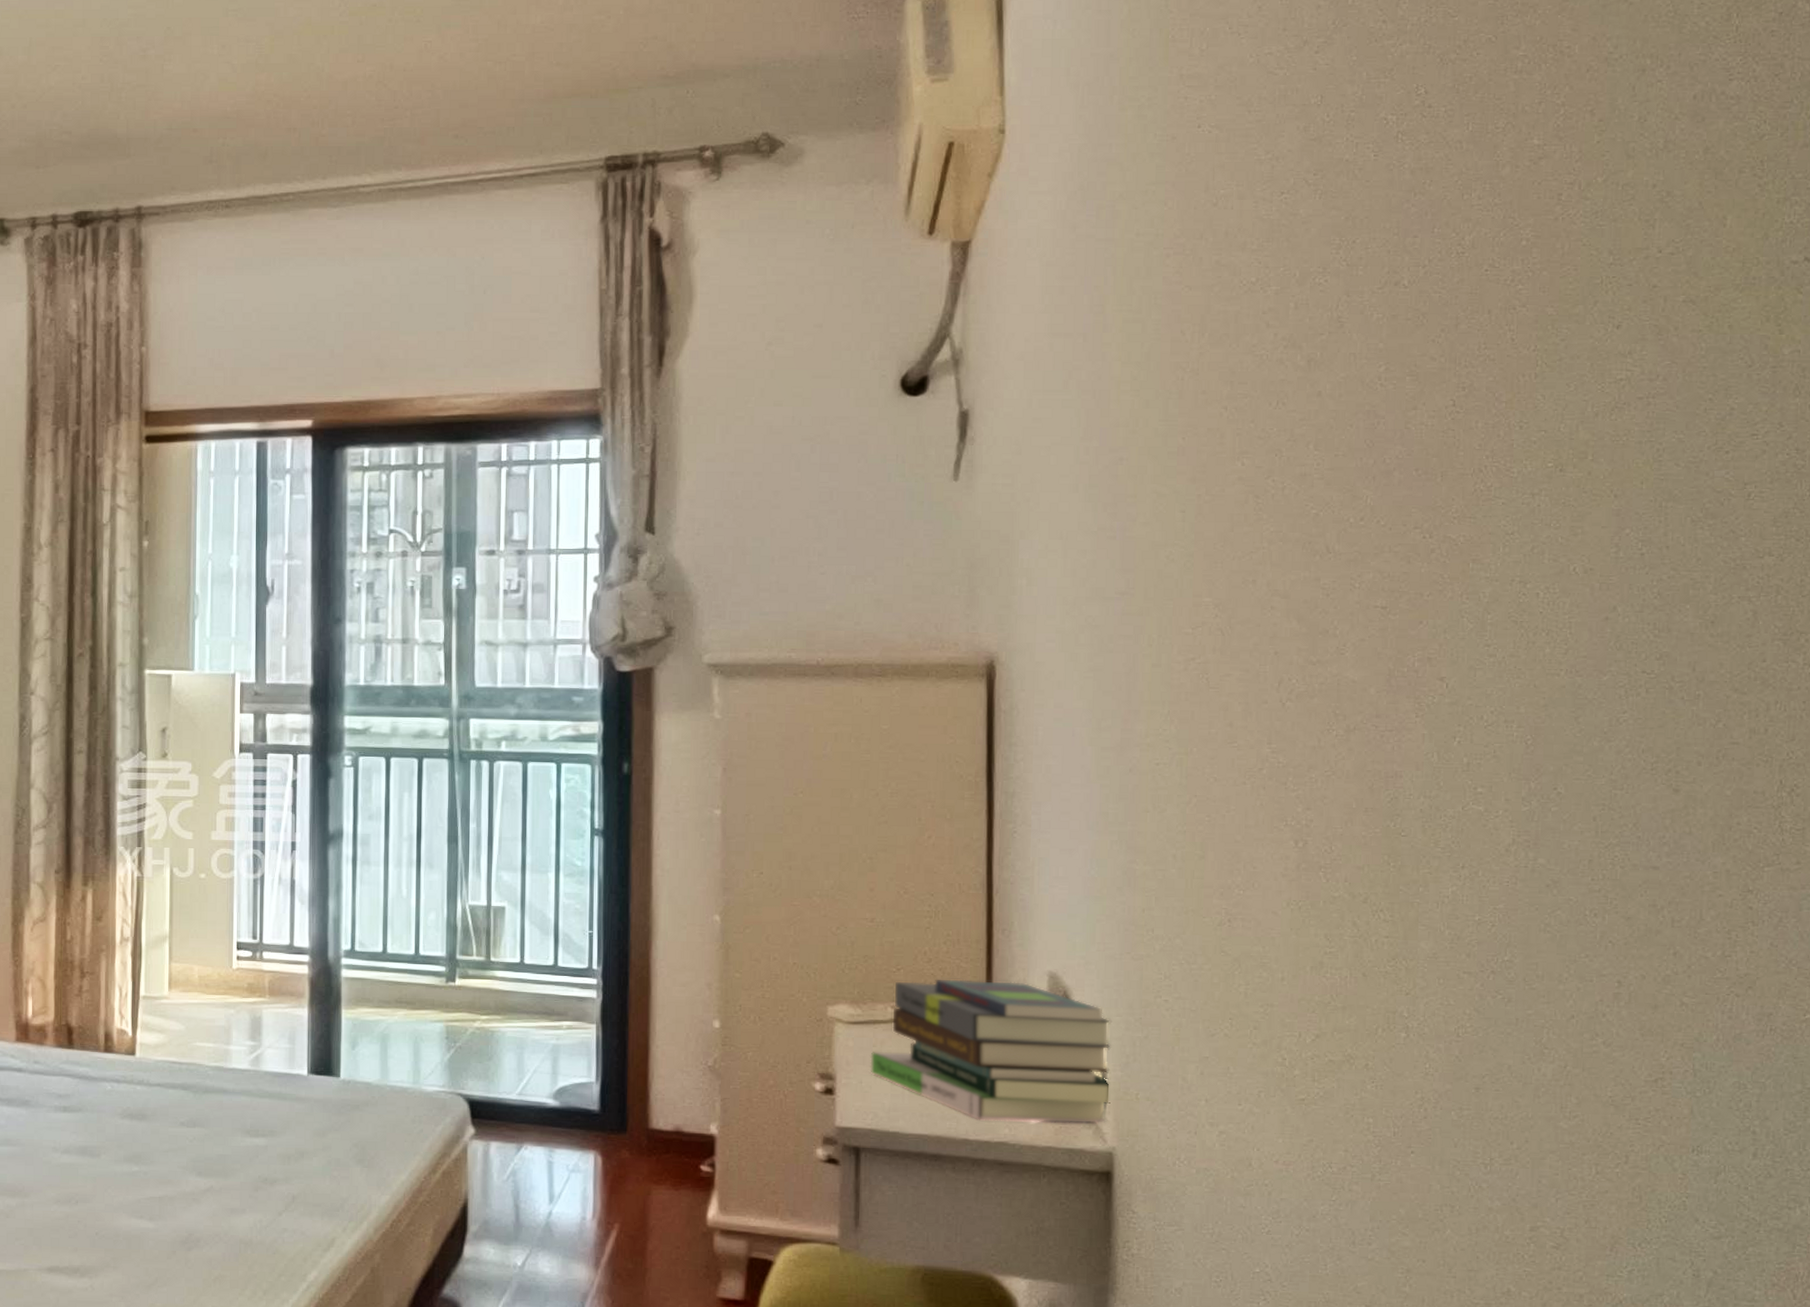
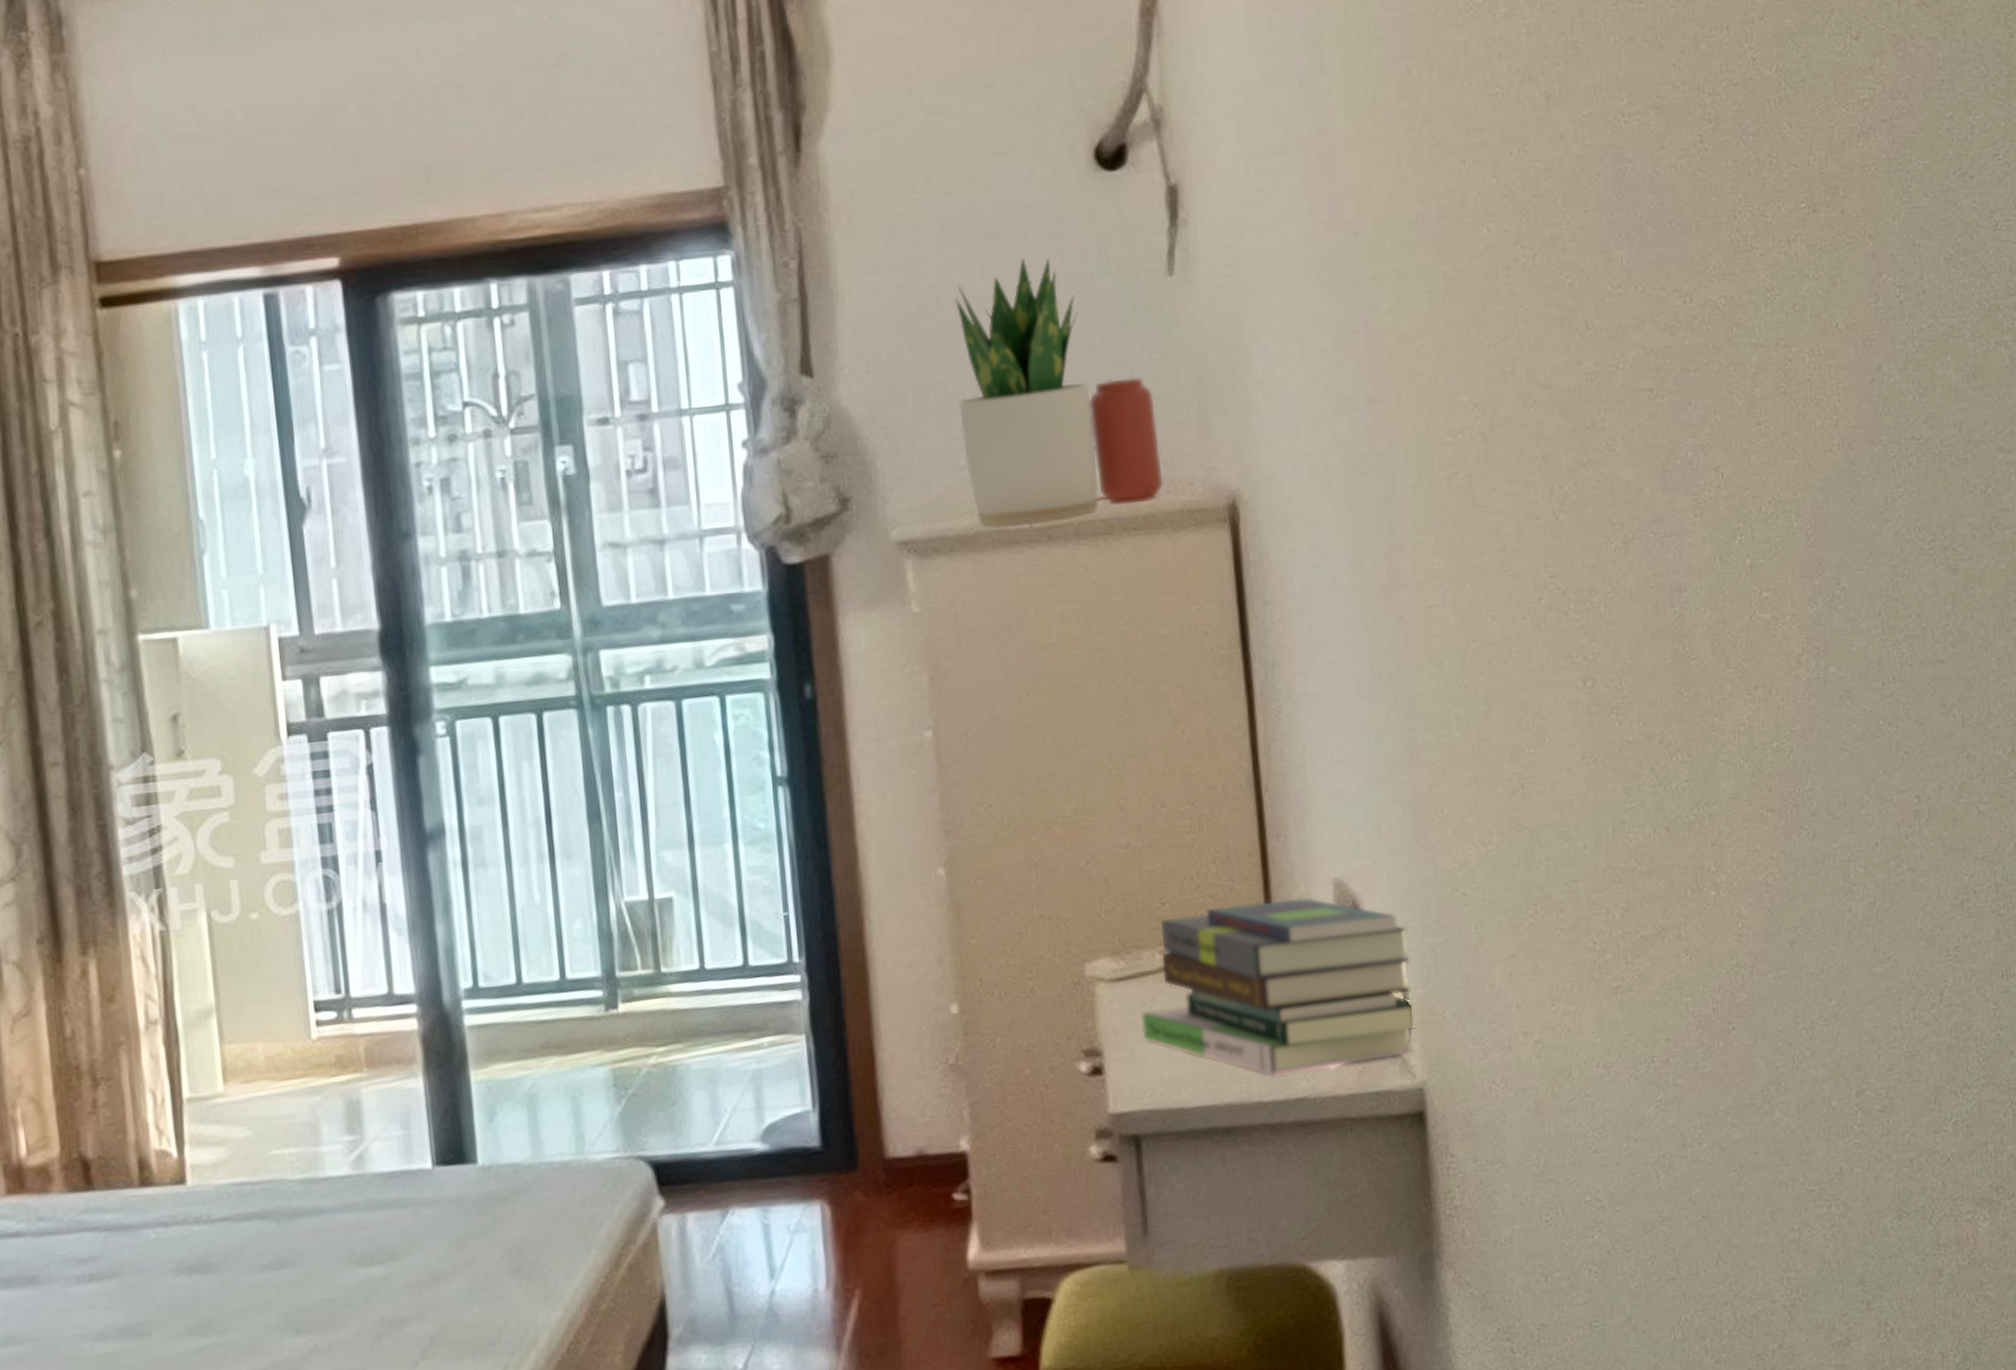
planter: none [768,458,879,663] -> present [955,258,1099,528]
vase: none [876,557,933,655] -> present [1089,377,1163,505]

